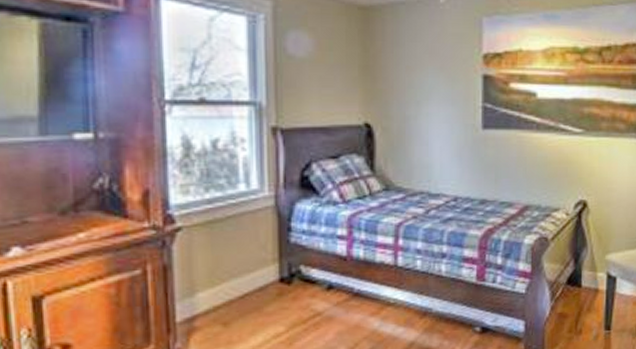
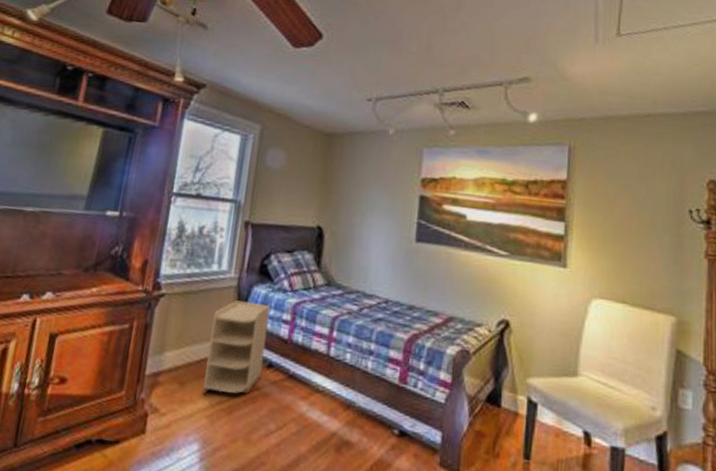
nightstand: none [250,221,322,331] -> present [202,300,271,395]

